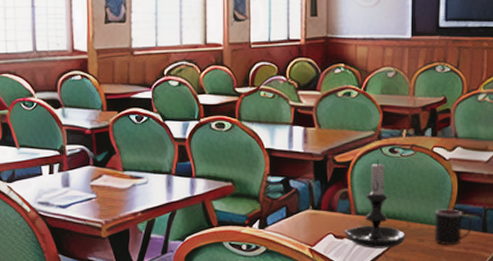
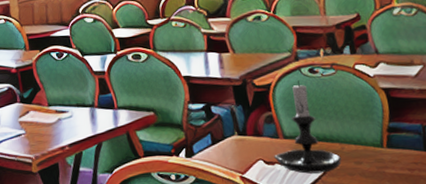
mug: present [434,209,473,246] -> none [367,128,413,167]

